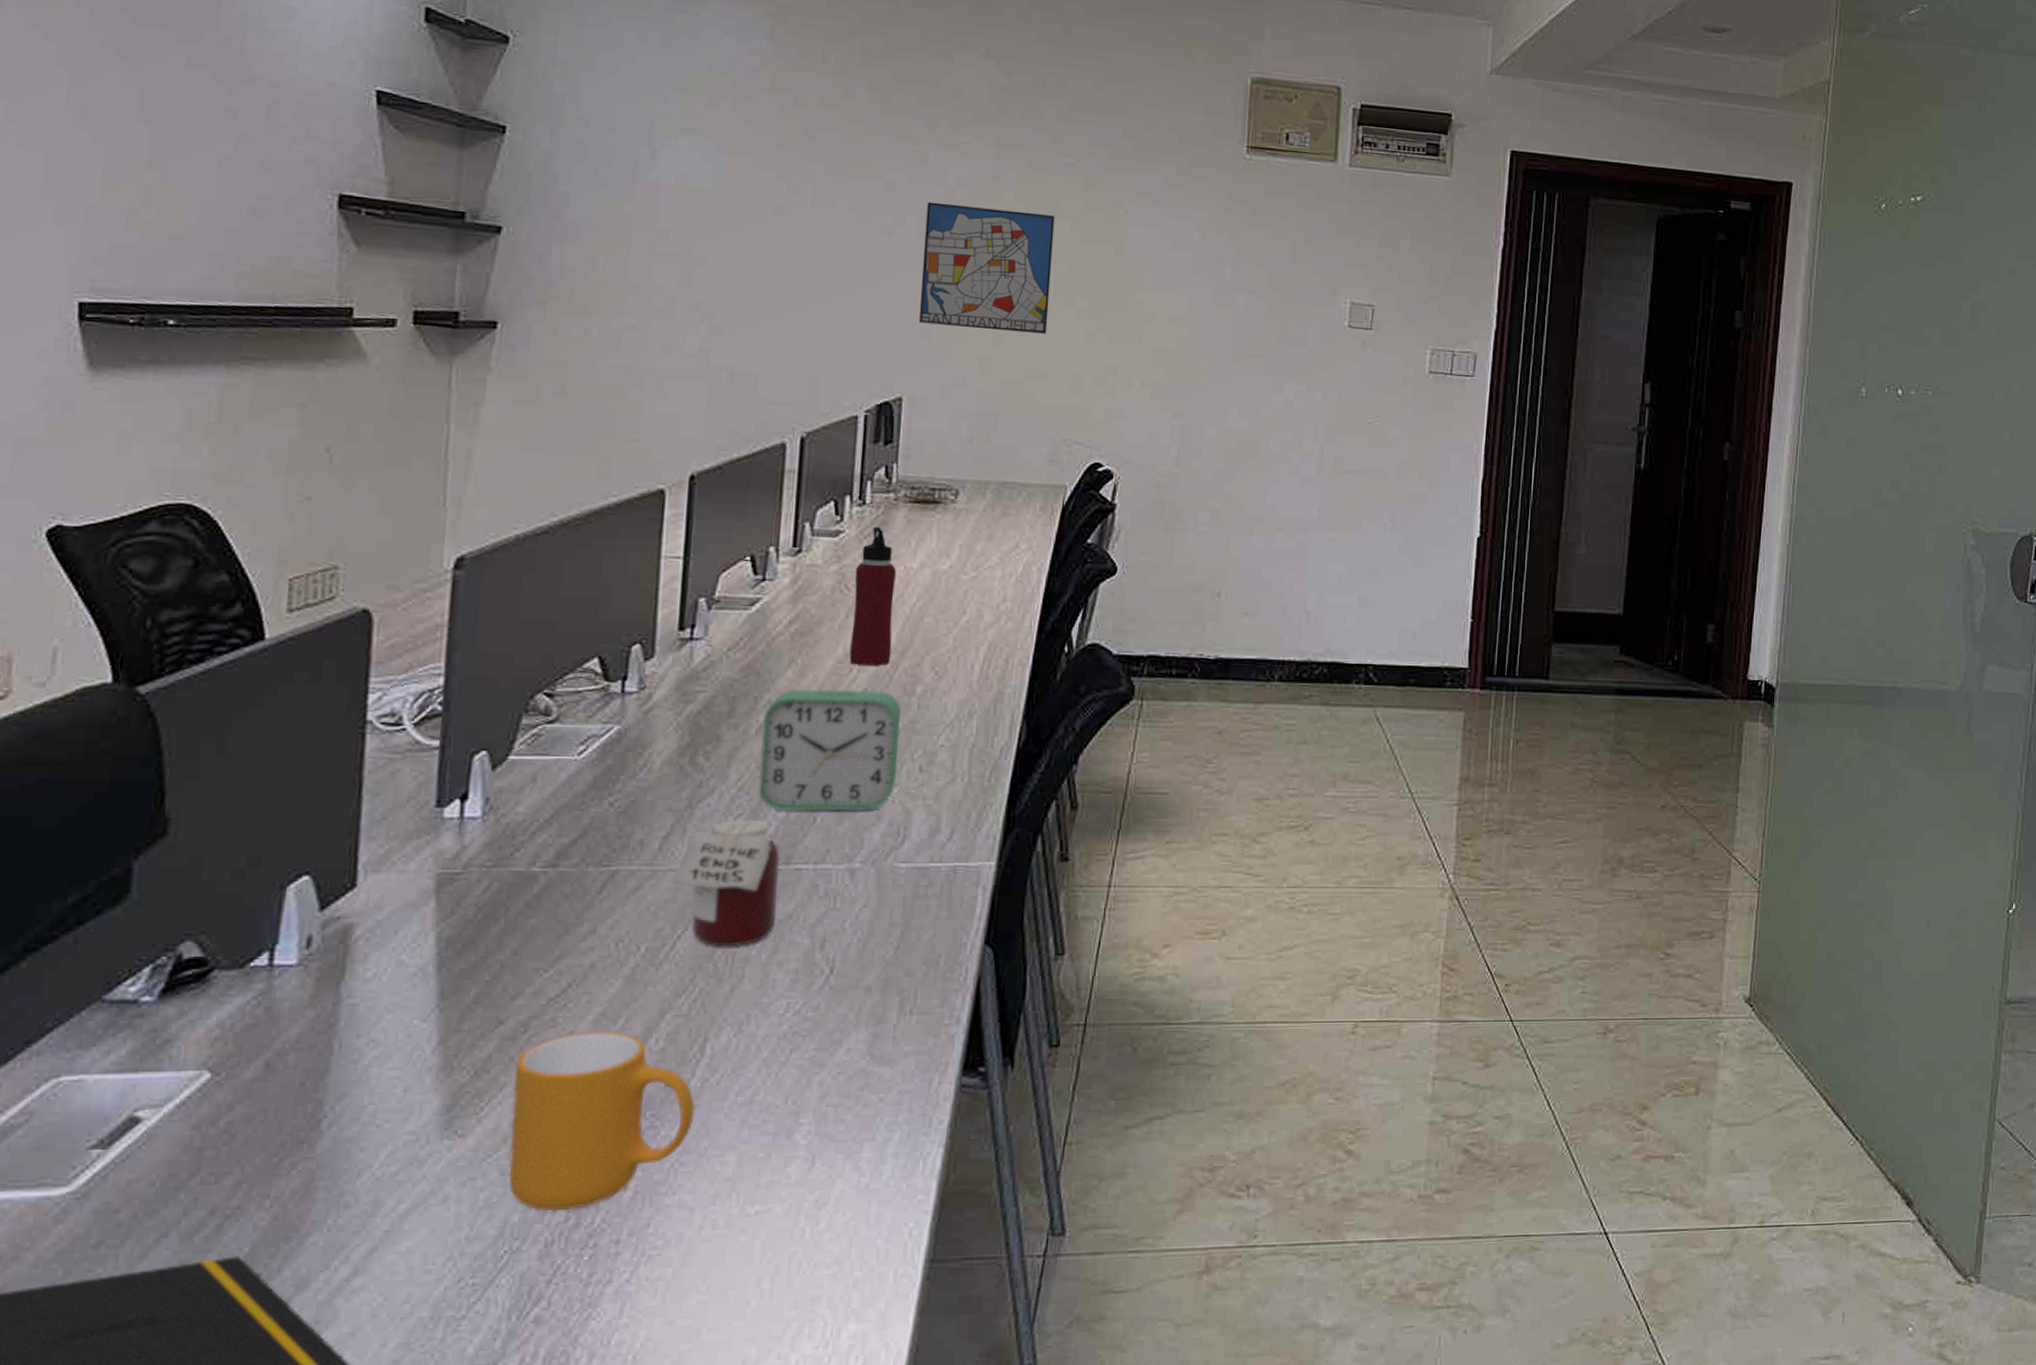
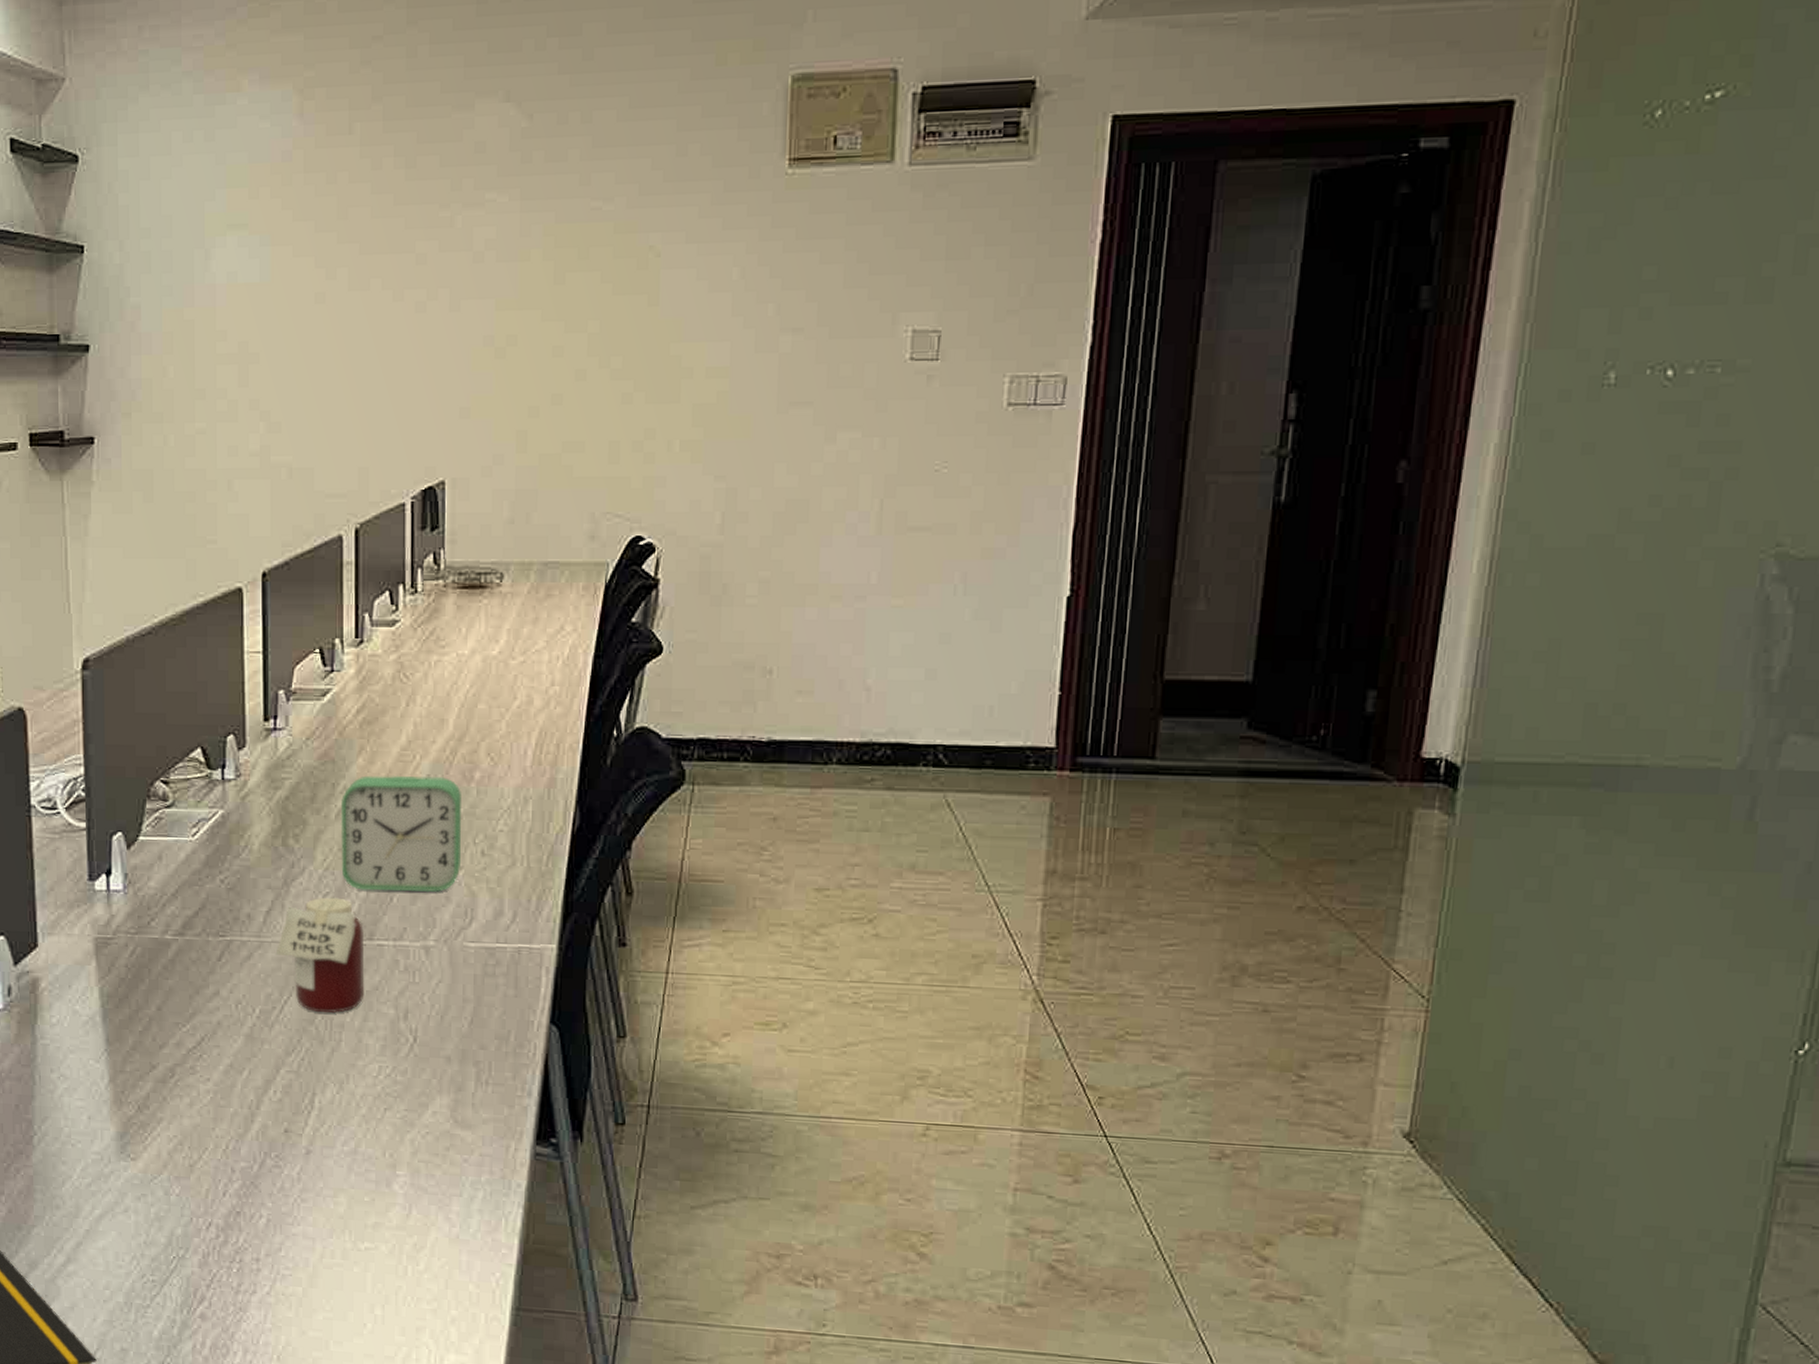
mug: present [508,1030,694,1211] -> none [167,1079,309,1229]
water bottle: present [849,527,896,667] -> none [412,615,450,753]
wall art: present [919,201,1055,334] -> none [455,268,585,402]

